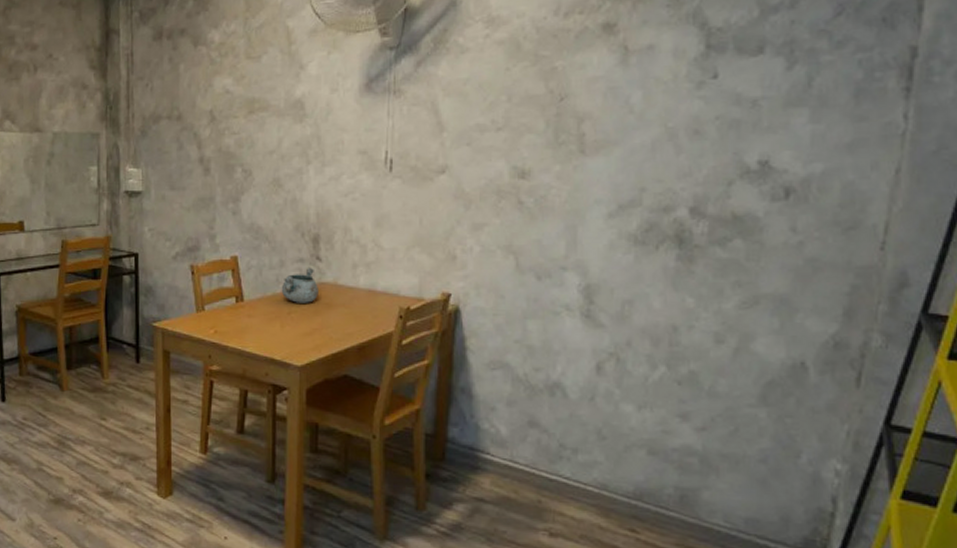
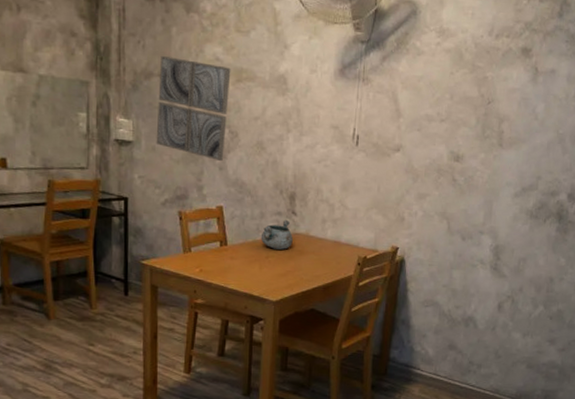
wall art: none [165,95,242,204] -> present [156,55,231,161]

